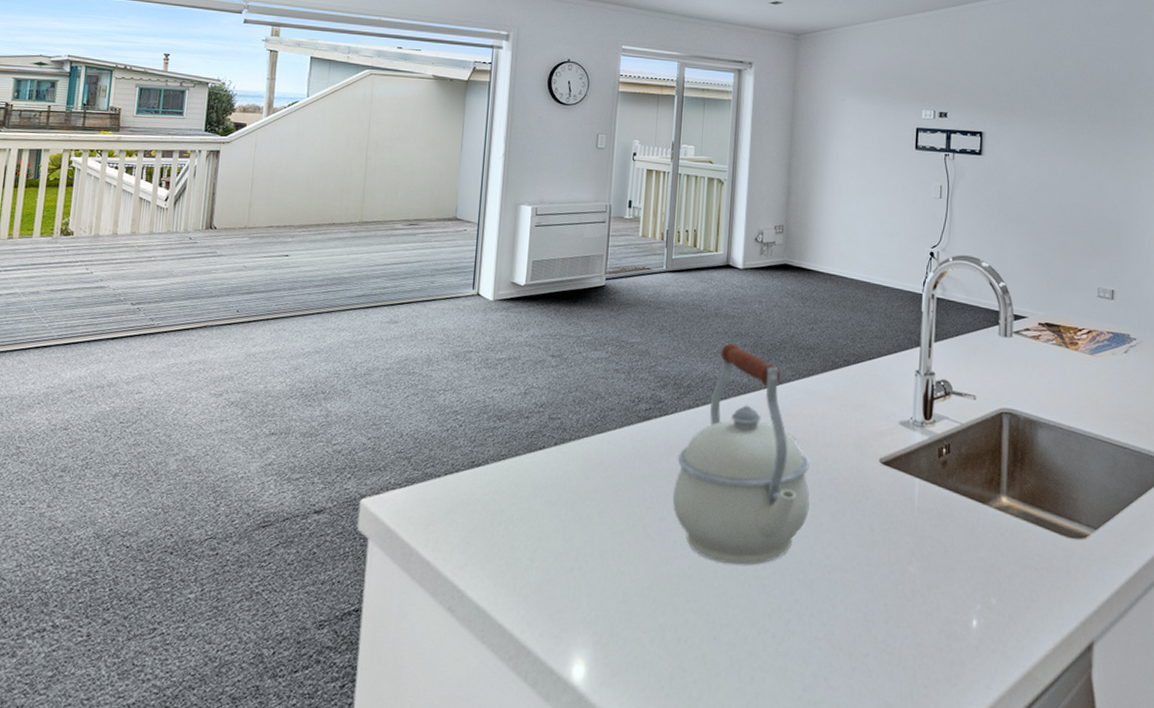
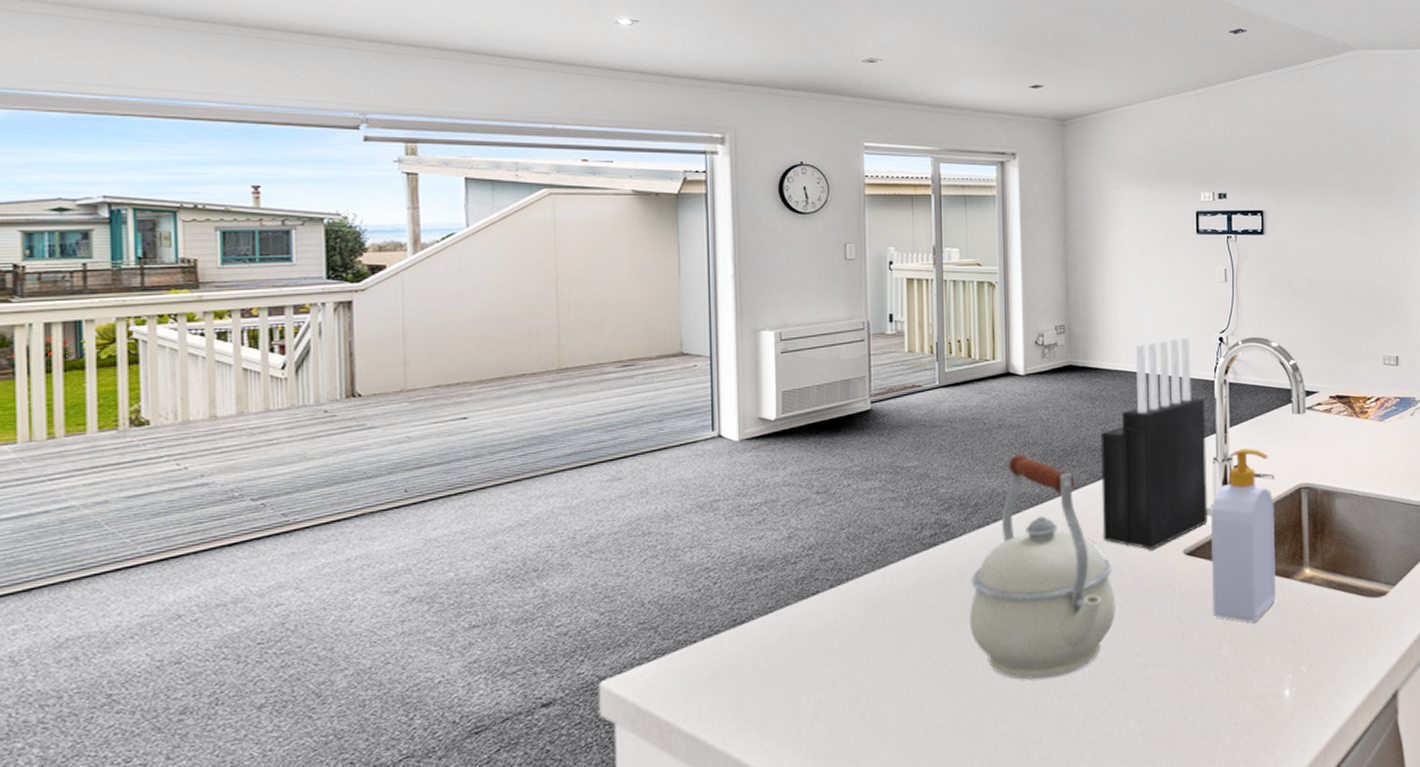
knife block: none [802,247,912,454] -> present [1100,336,1209,550]
soap bottle: none [903,365,975,543] -> present [1211,448,1277,622]

